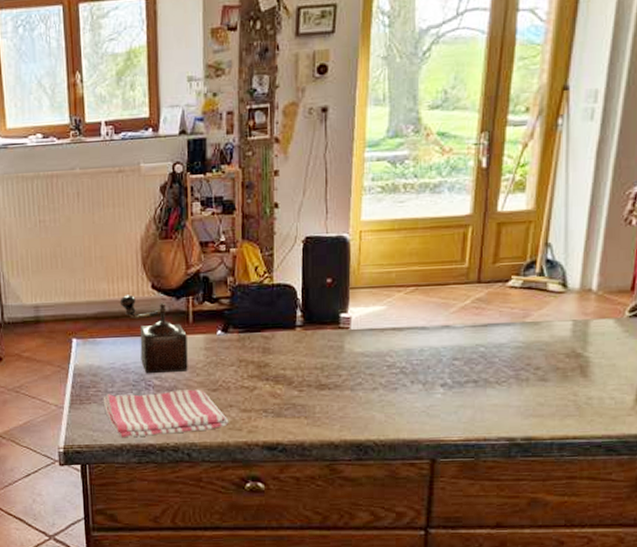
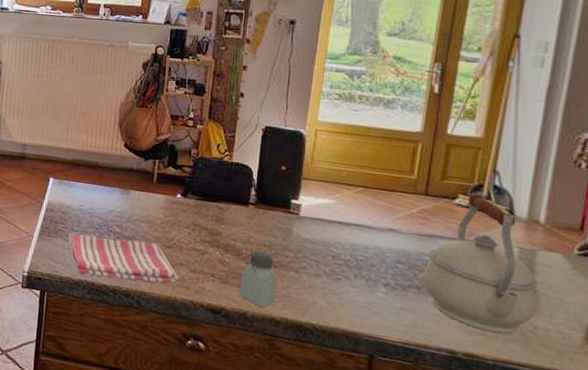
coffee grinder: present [119,294,188,374] -> none [95,148,150,225]
saltshaker: none [294,375,333,433] -> present [239,250,277,307]
kettle: none [480,271,591,412] -> present [423,193,538,334]

